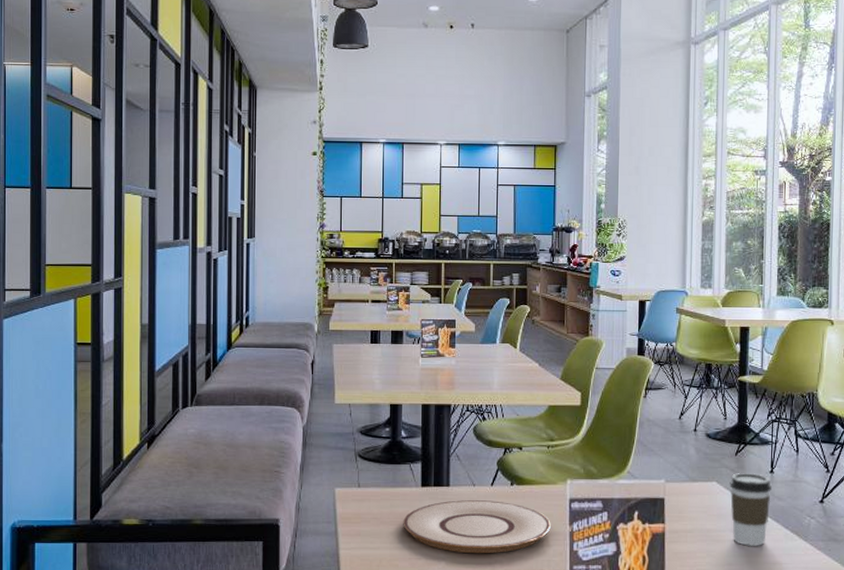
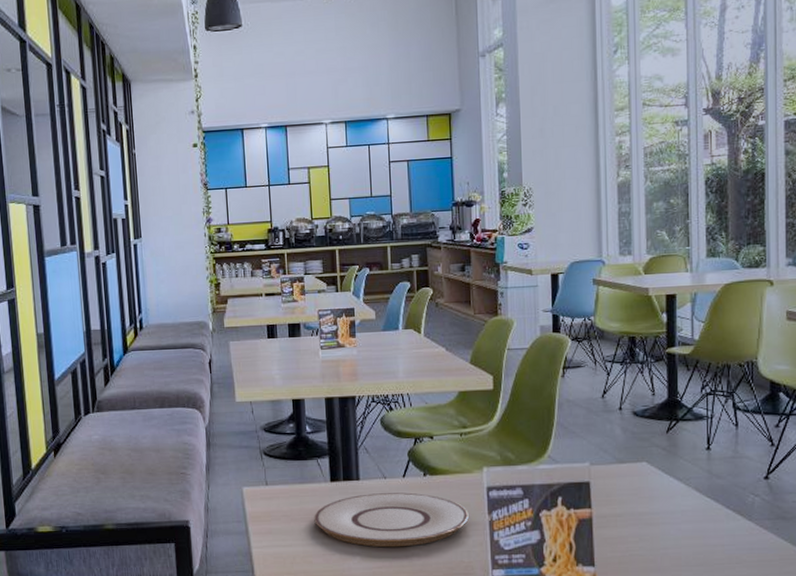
coffee cup: present [729,472,771,547] -> none [661,450,709,529]

